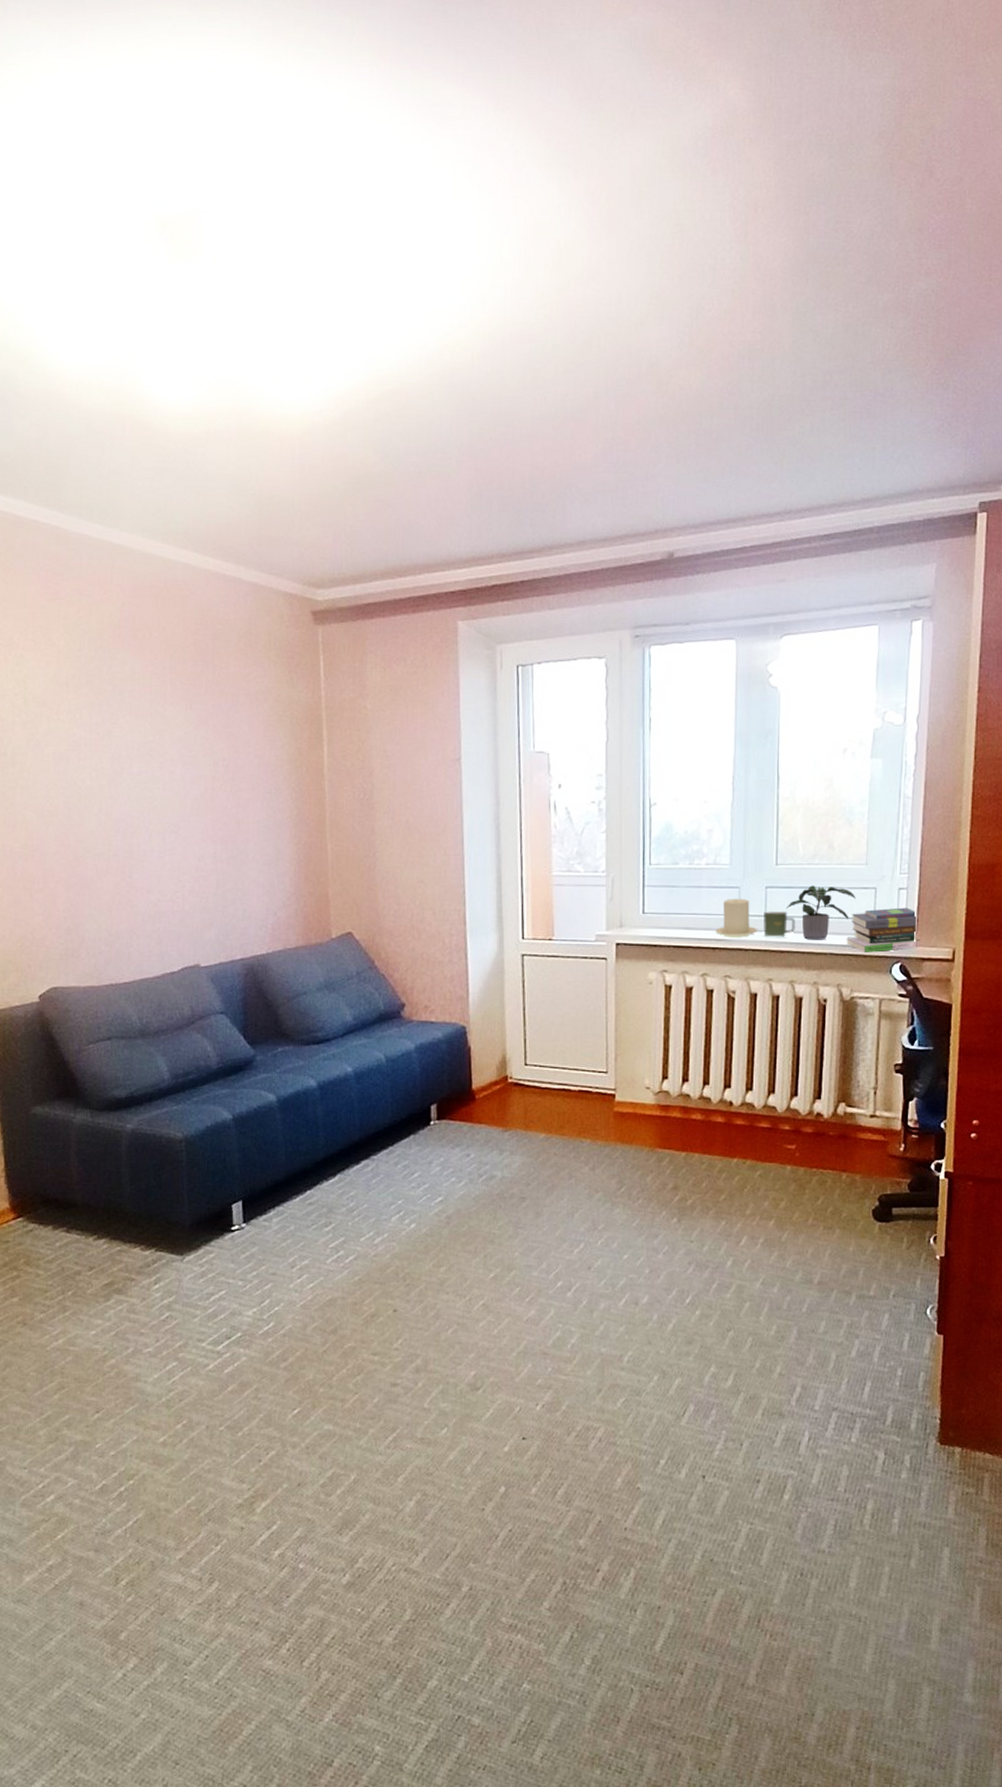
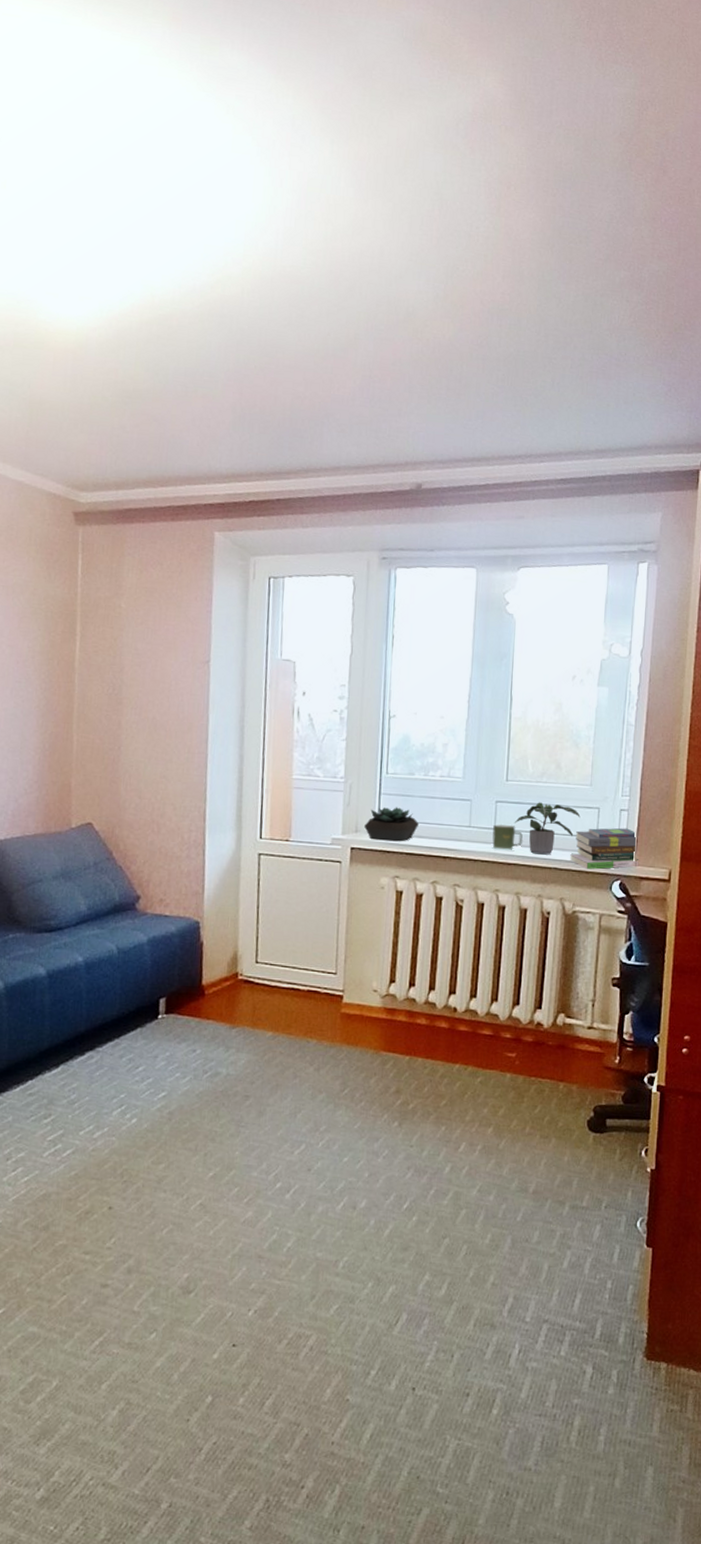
succulent plant: none [629,899,686,935] -> present [364,807,420,842]
candle: present [715,898,758,938] -> none [446,810,487,848]

